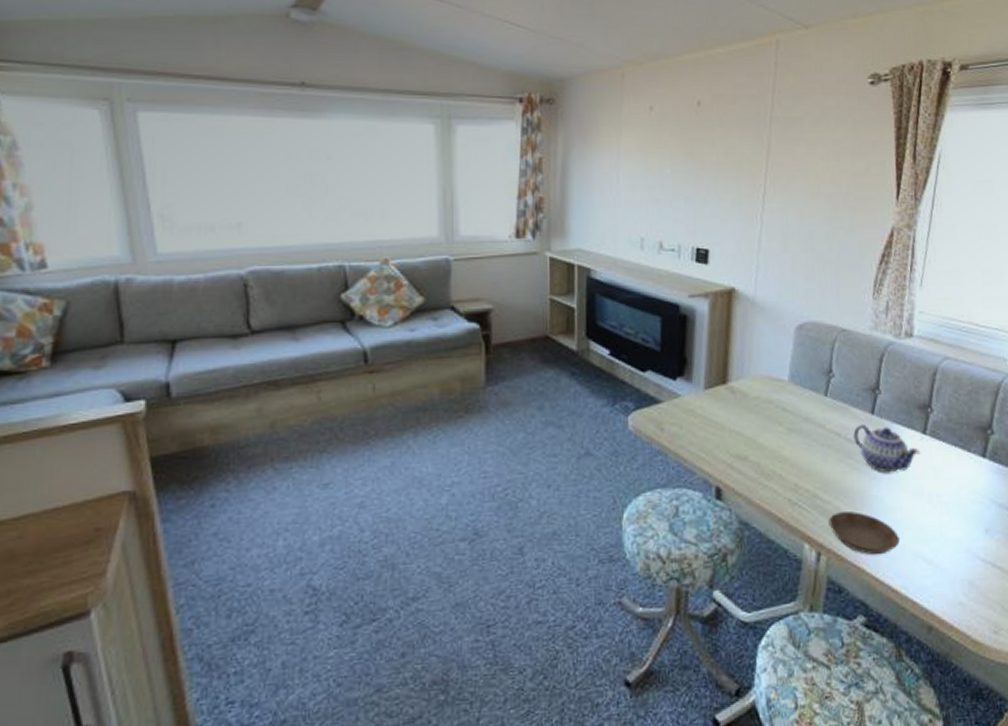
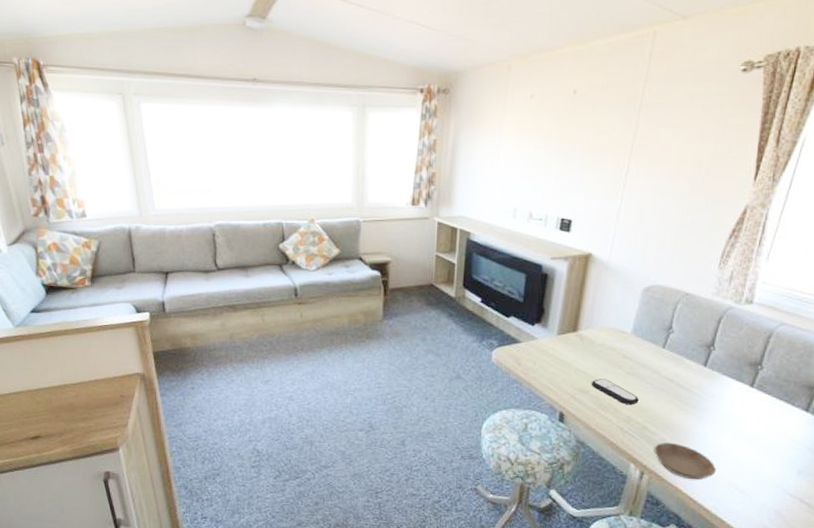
remote control: none [749,439,805,470] -> present [591,378,639,406]
teapot: present [853,424,921,473] -> none [685,374,746,416]

